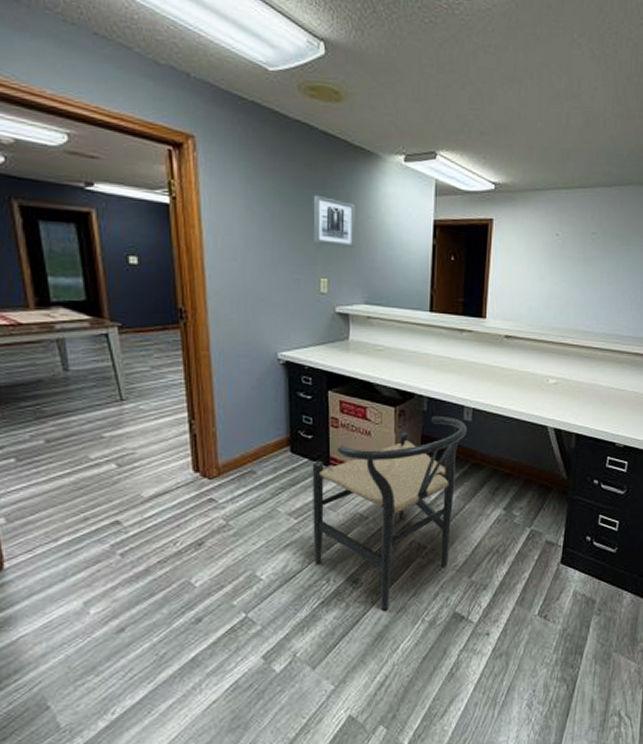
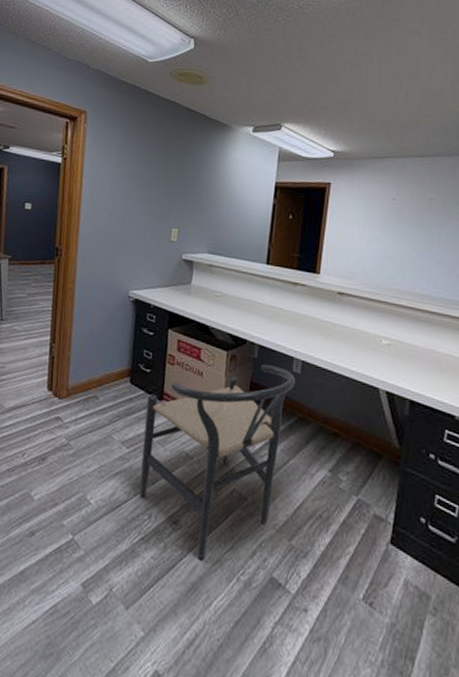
wall art: present [313,194,355,247] -> none [170,158,207,203]

